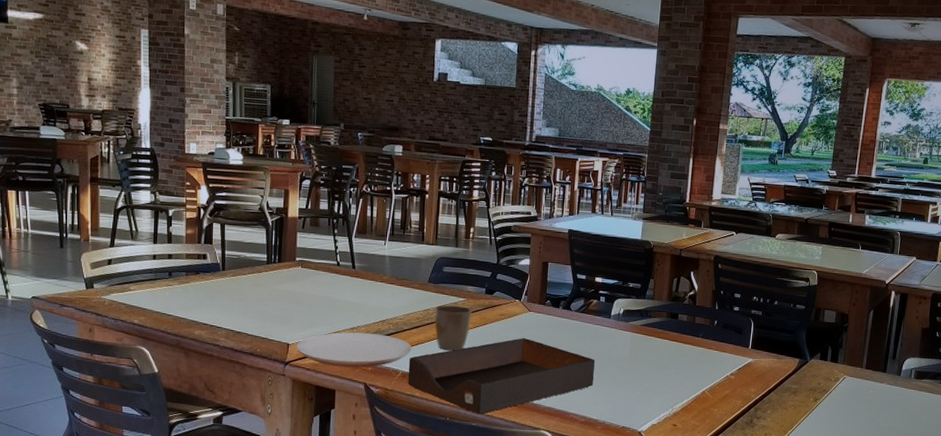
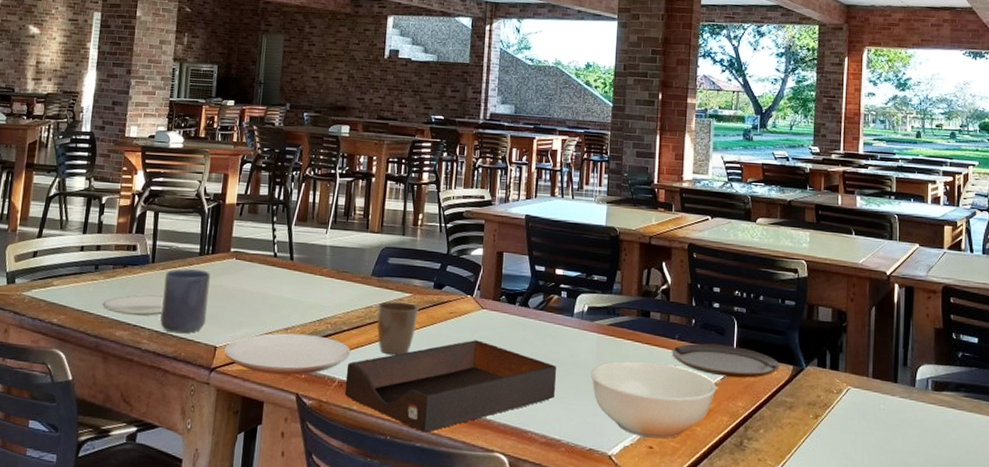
plate: none [178,297,237,317] -> present [101,293,164,316]
cup: none [235,276,279,332] -> present [160,269,210,333]
bowl: none [624,355,733,418] -> present [590,360,716,439]
plate: none [695,340,788,369] -> present [671,343,780,378]

